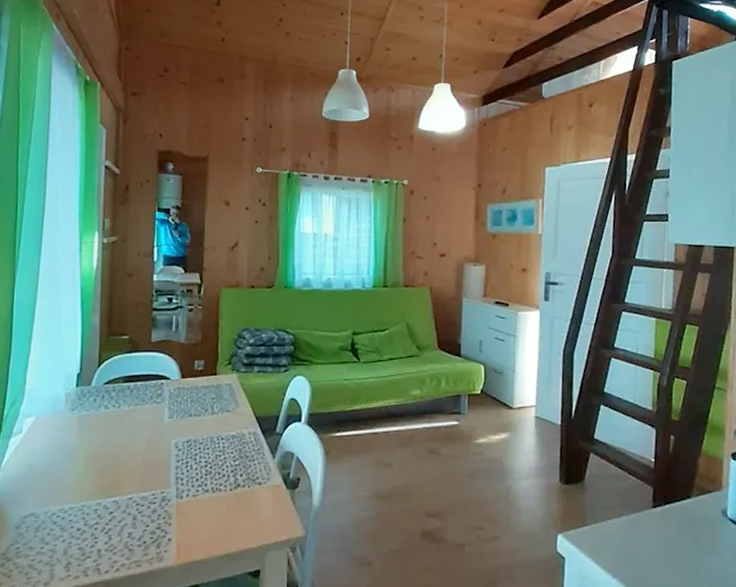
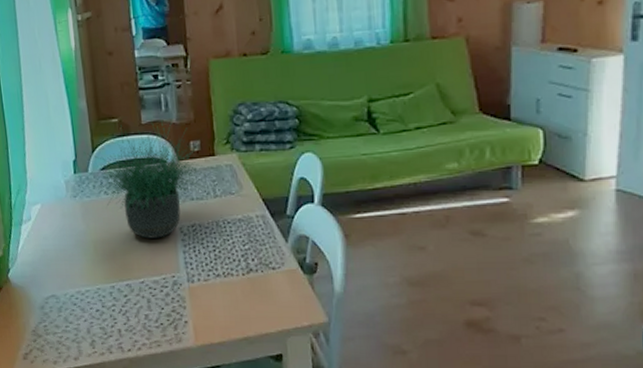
potted plant: none [93,337,214,453] -> present [87,117,213,239]

